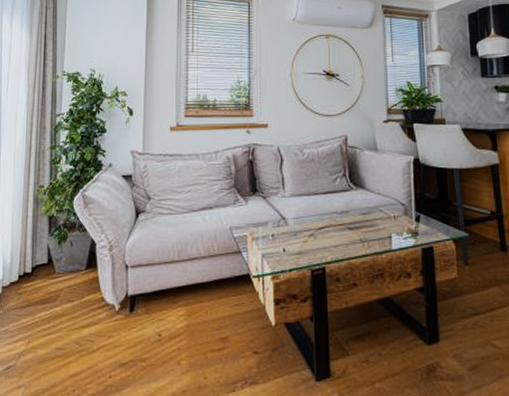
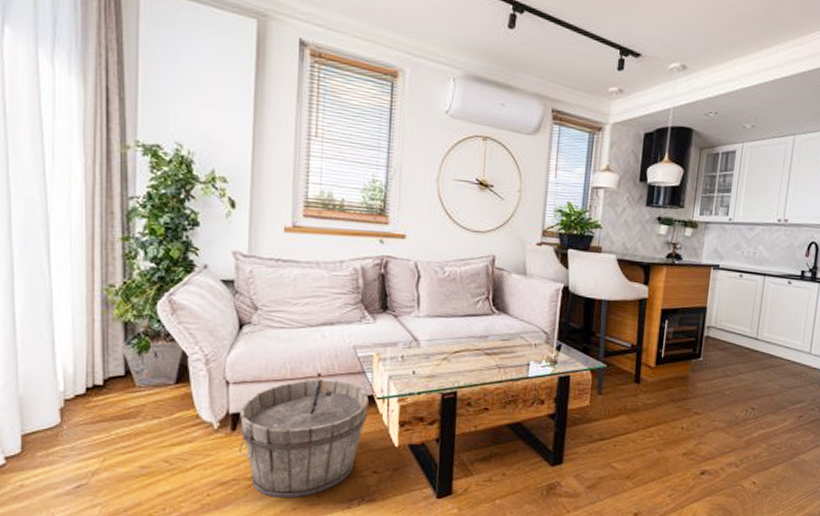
wooden bucket: none [136,254,247,381] -> present [239,372,370,499]

